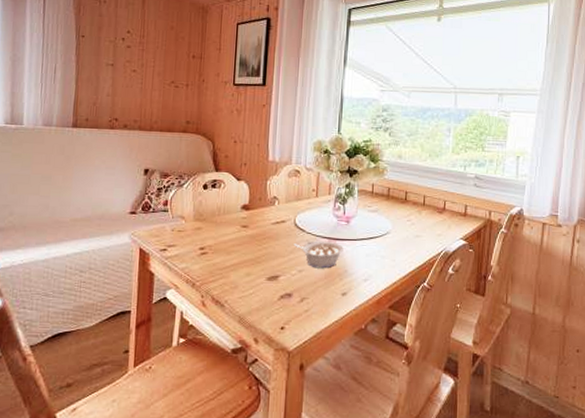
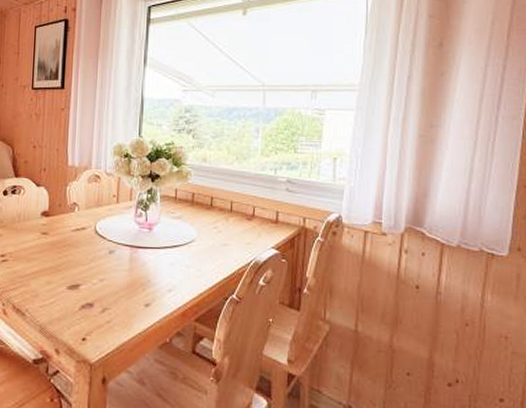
legume: present [293,242,344,269] -> none [94,250,146,278]

